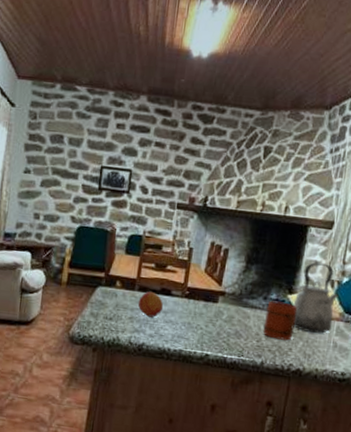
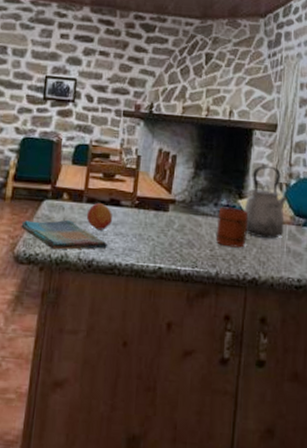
dish towel: none [76,304,157,335] -> present [21,219,107,250]

